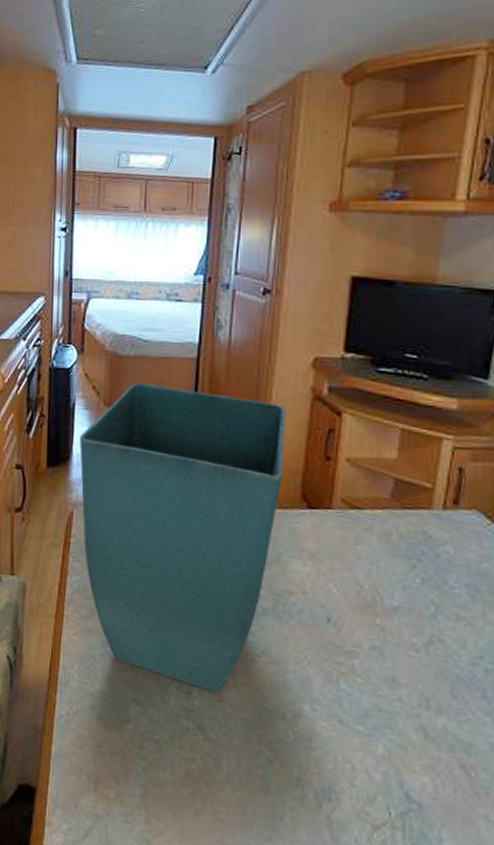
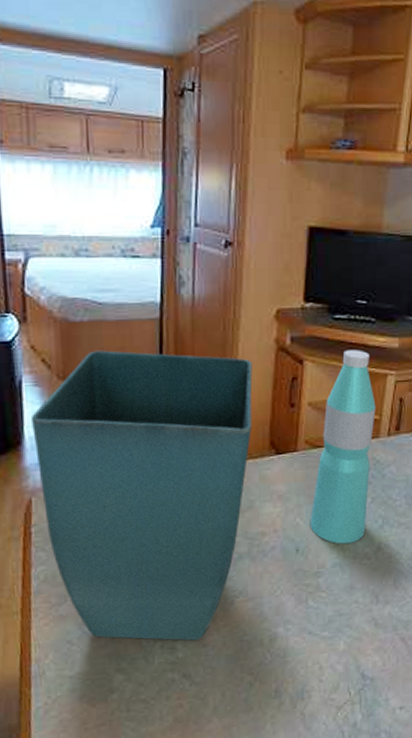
water bottle: none [344,406,428,627] -> present [310,350,376,544]

